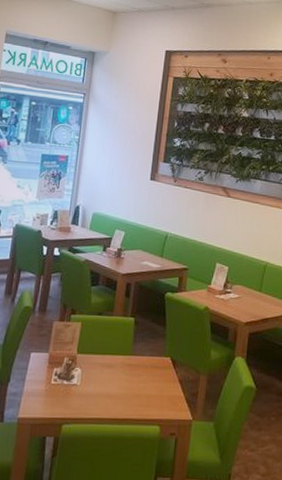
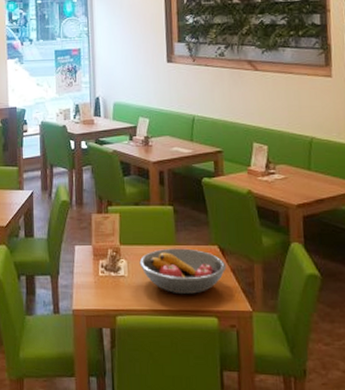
fruit bowl: none [93,358,175,404] -> present [139,248,227,295]

